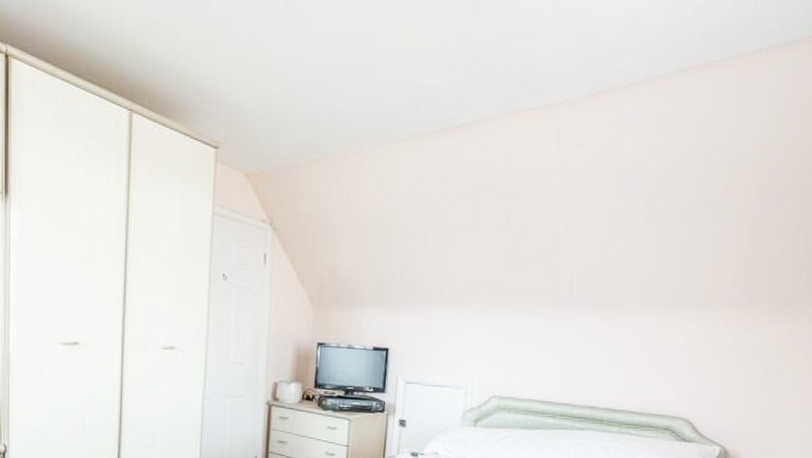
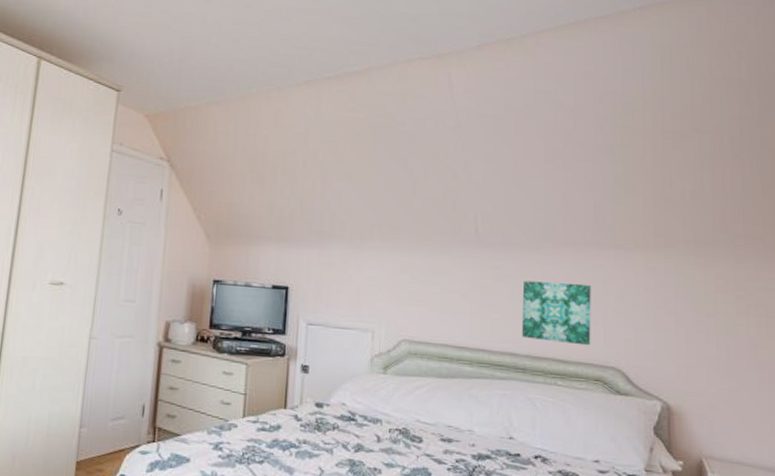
wall art: none [602,340,673,399] -> present [521,280,591,346]

